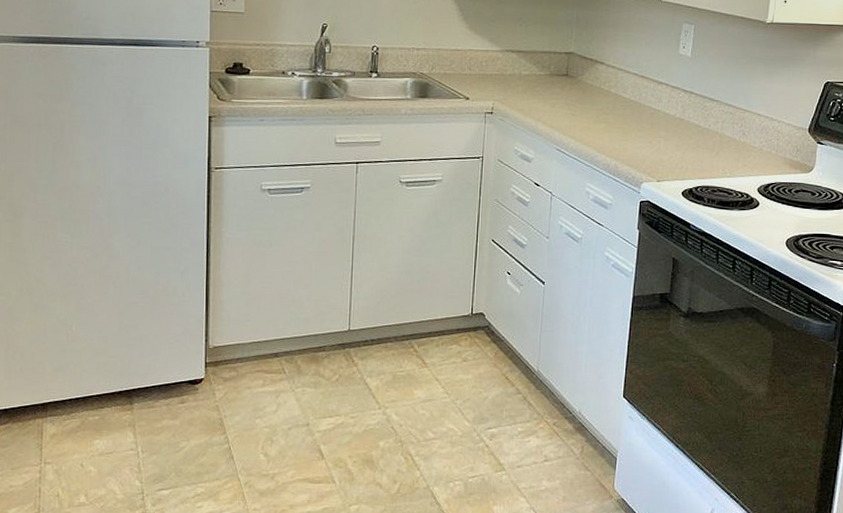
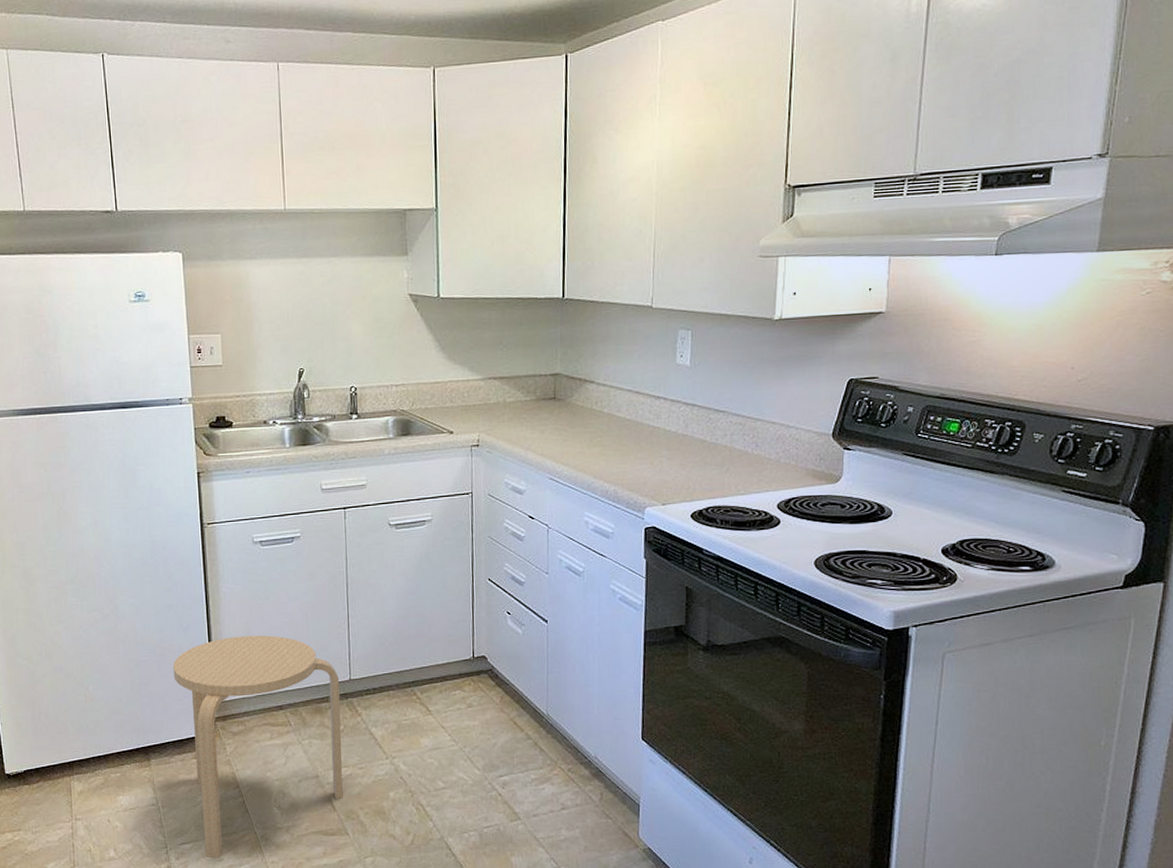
stool: none [166,282,339,505] -> present [173,635,343,858]

